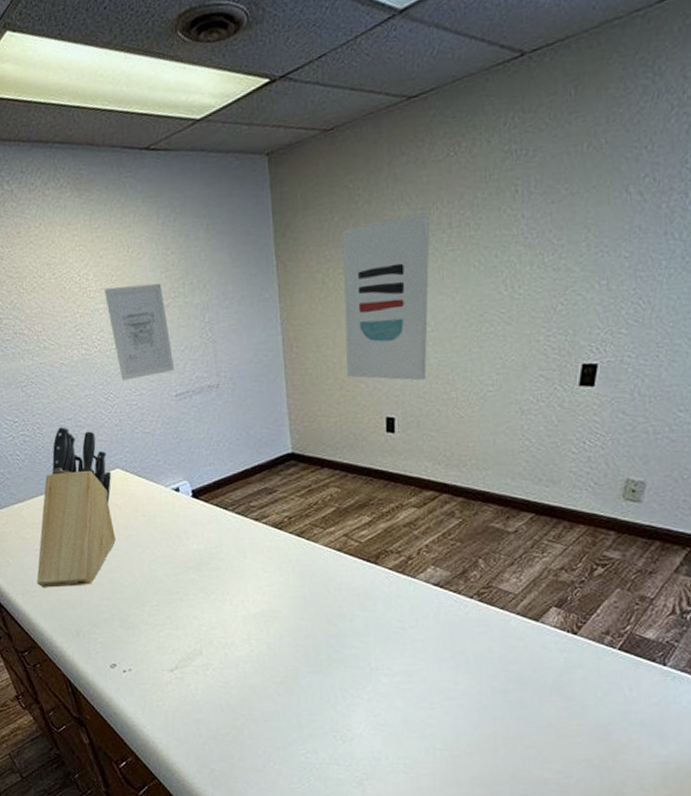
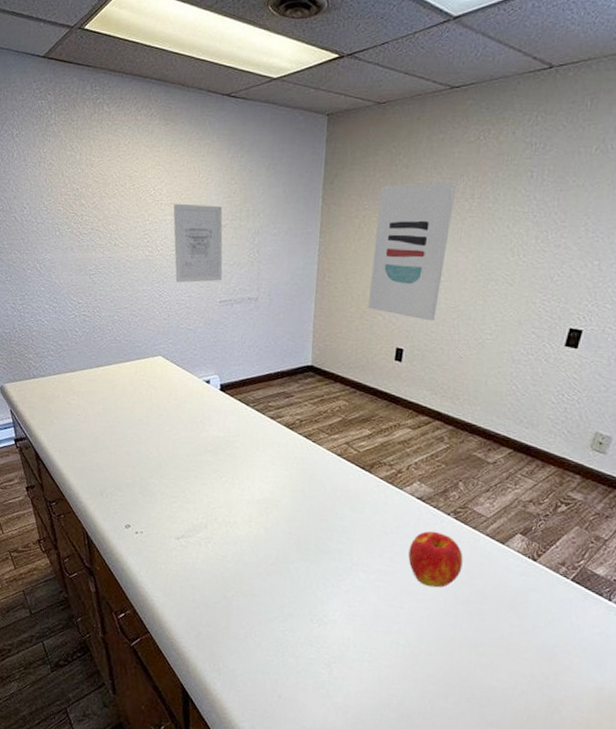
knife block: present [36,426,116,588] -> none [74,312,154,452]
apple: none [432,618,495,681] -> present [408,531,463,588]

